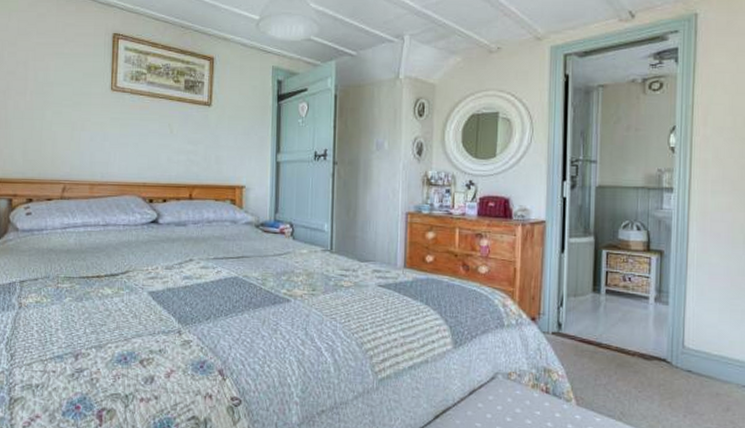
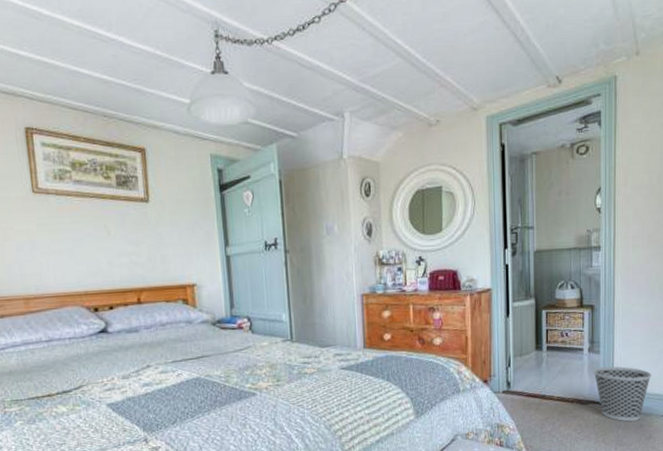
wastebasket: none [660,320,732,388] -> present [593,366,652,422]

